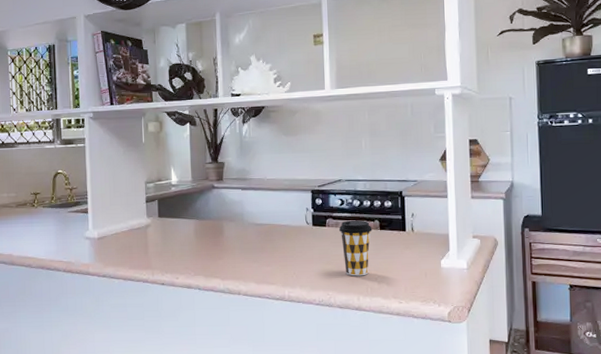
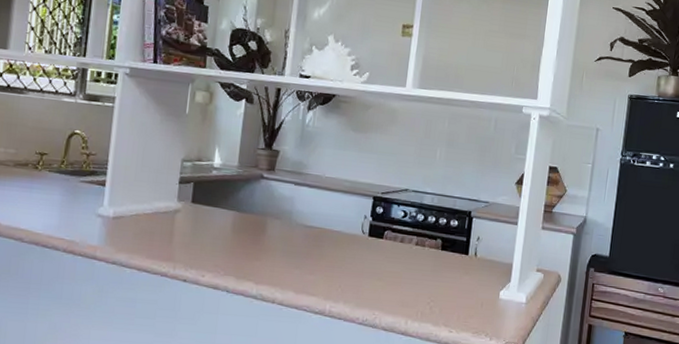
coffee cup: present [338,220,372,276] -> none [396,235,433,298]

